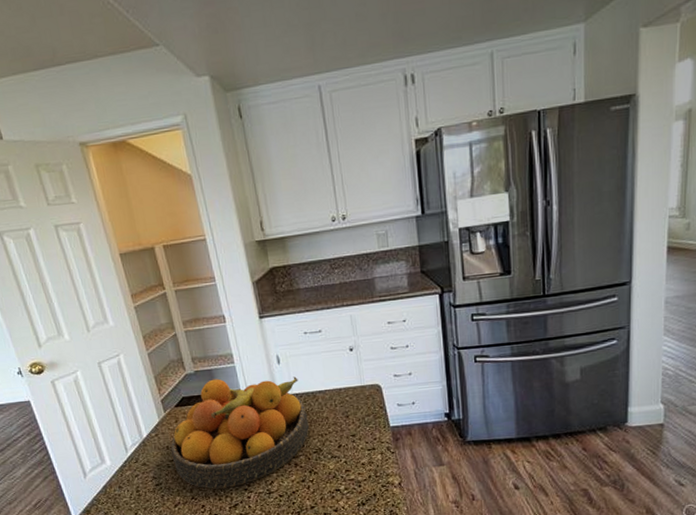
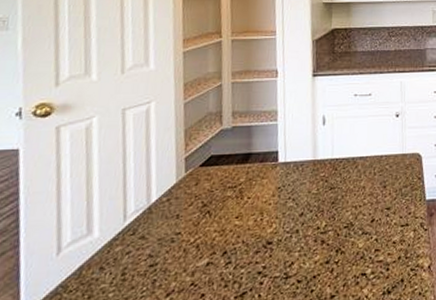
fruit bowl: present [170,376,309,489] -> none [179,137,344,272]

